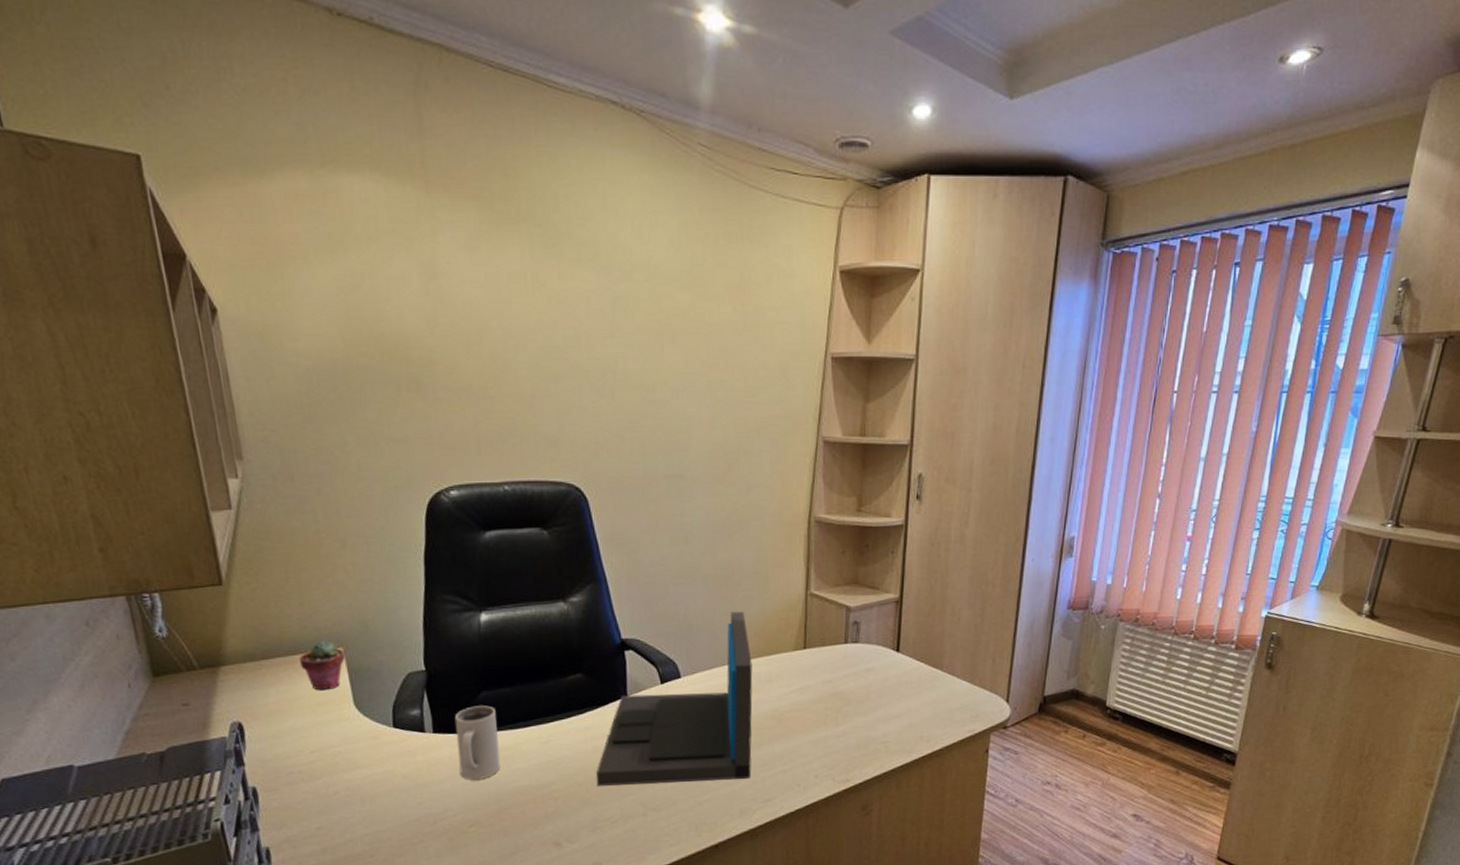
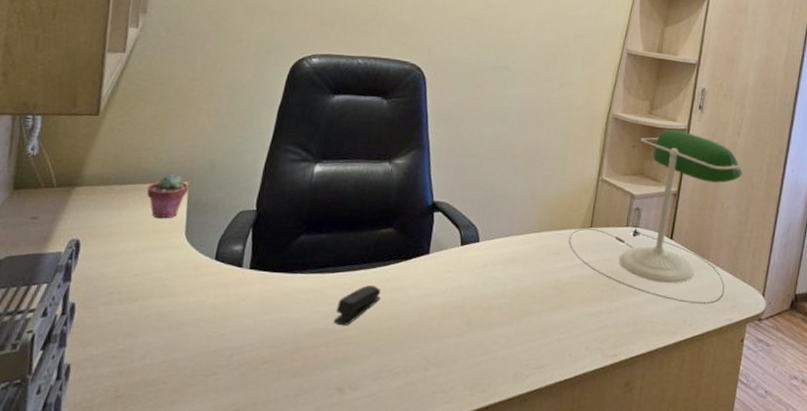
mug: present [454,705,501,781] -> none [265,248,310,319]
stapler: none [535,736,582,781] -> present [333,285,381,326]
laptop: present [595,611,753,786] -> none [387,187,544,344]
desk lamp: none [781,527,974,719] -> present [568,129,742,304]

